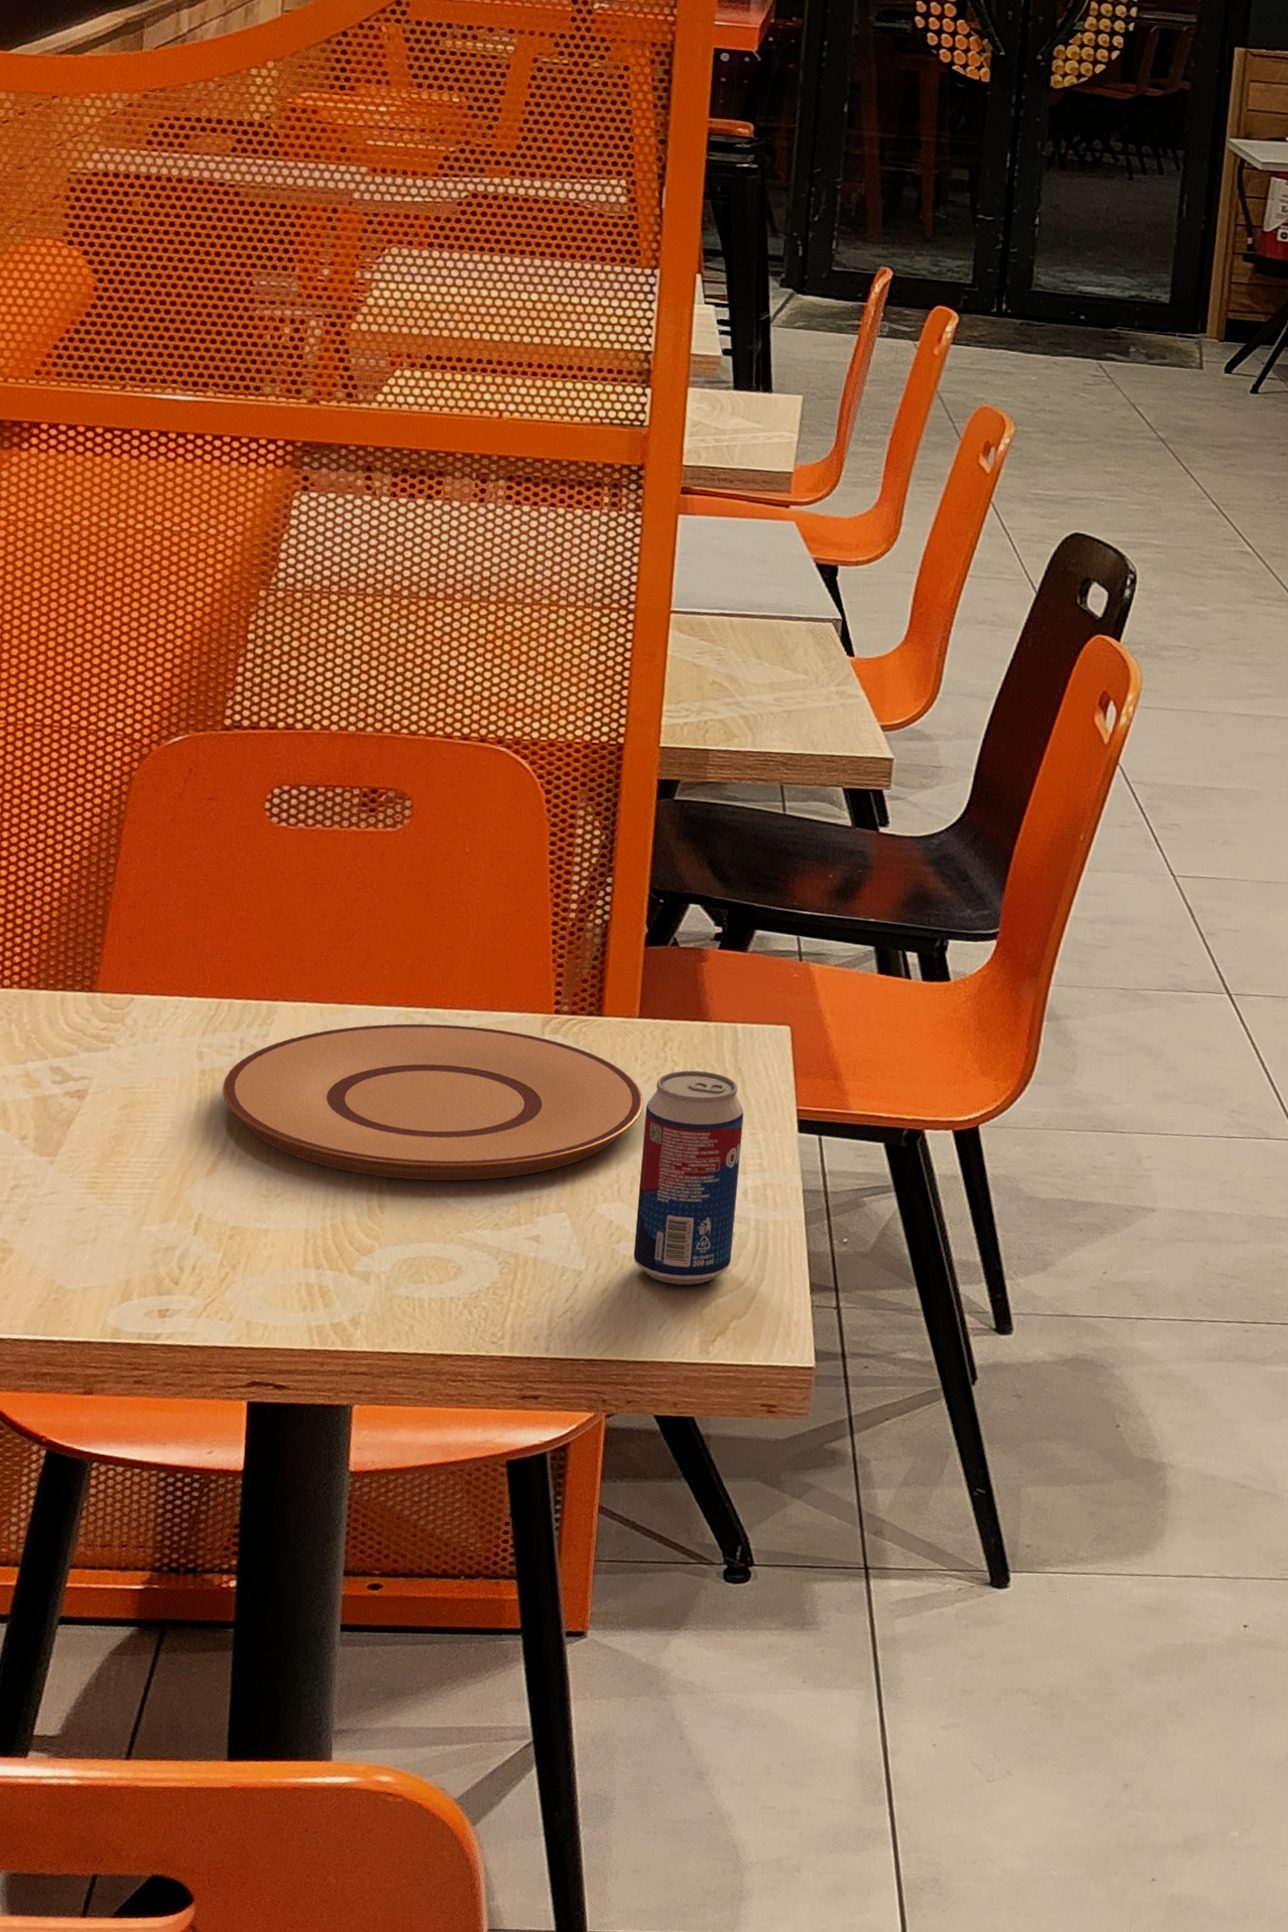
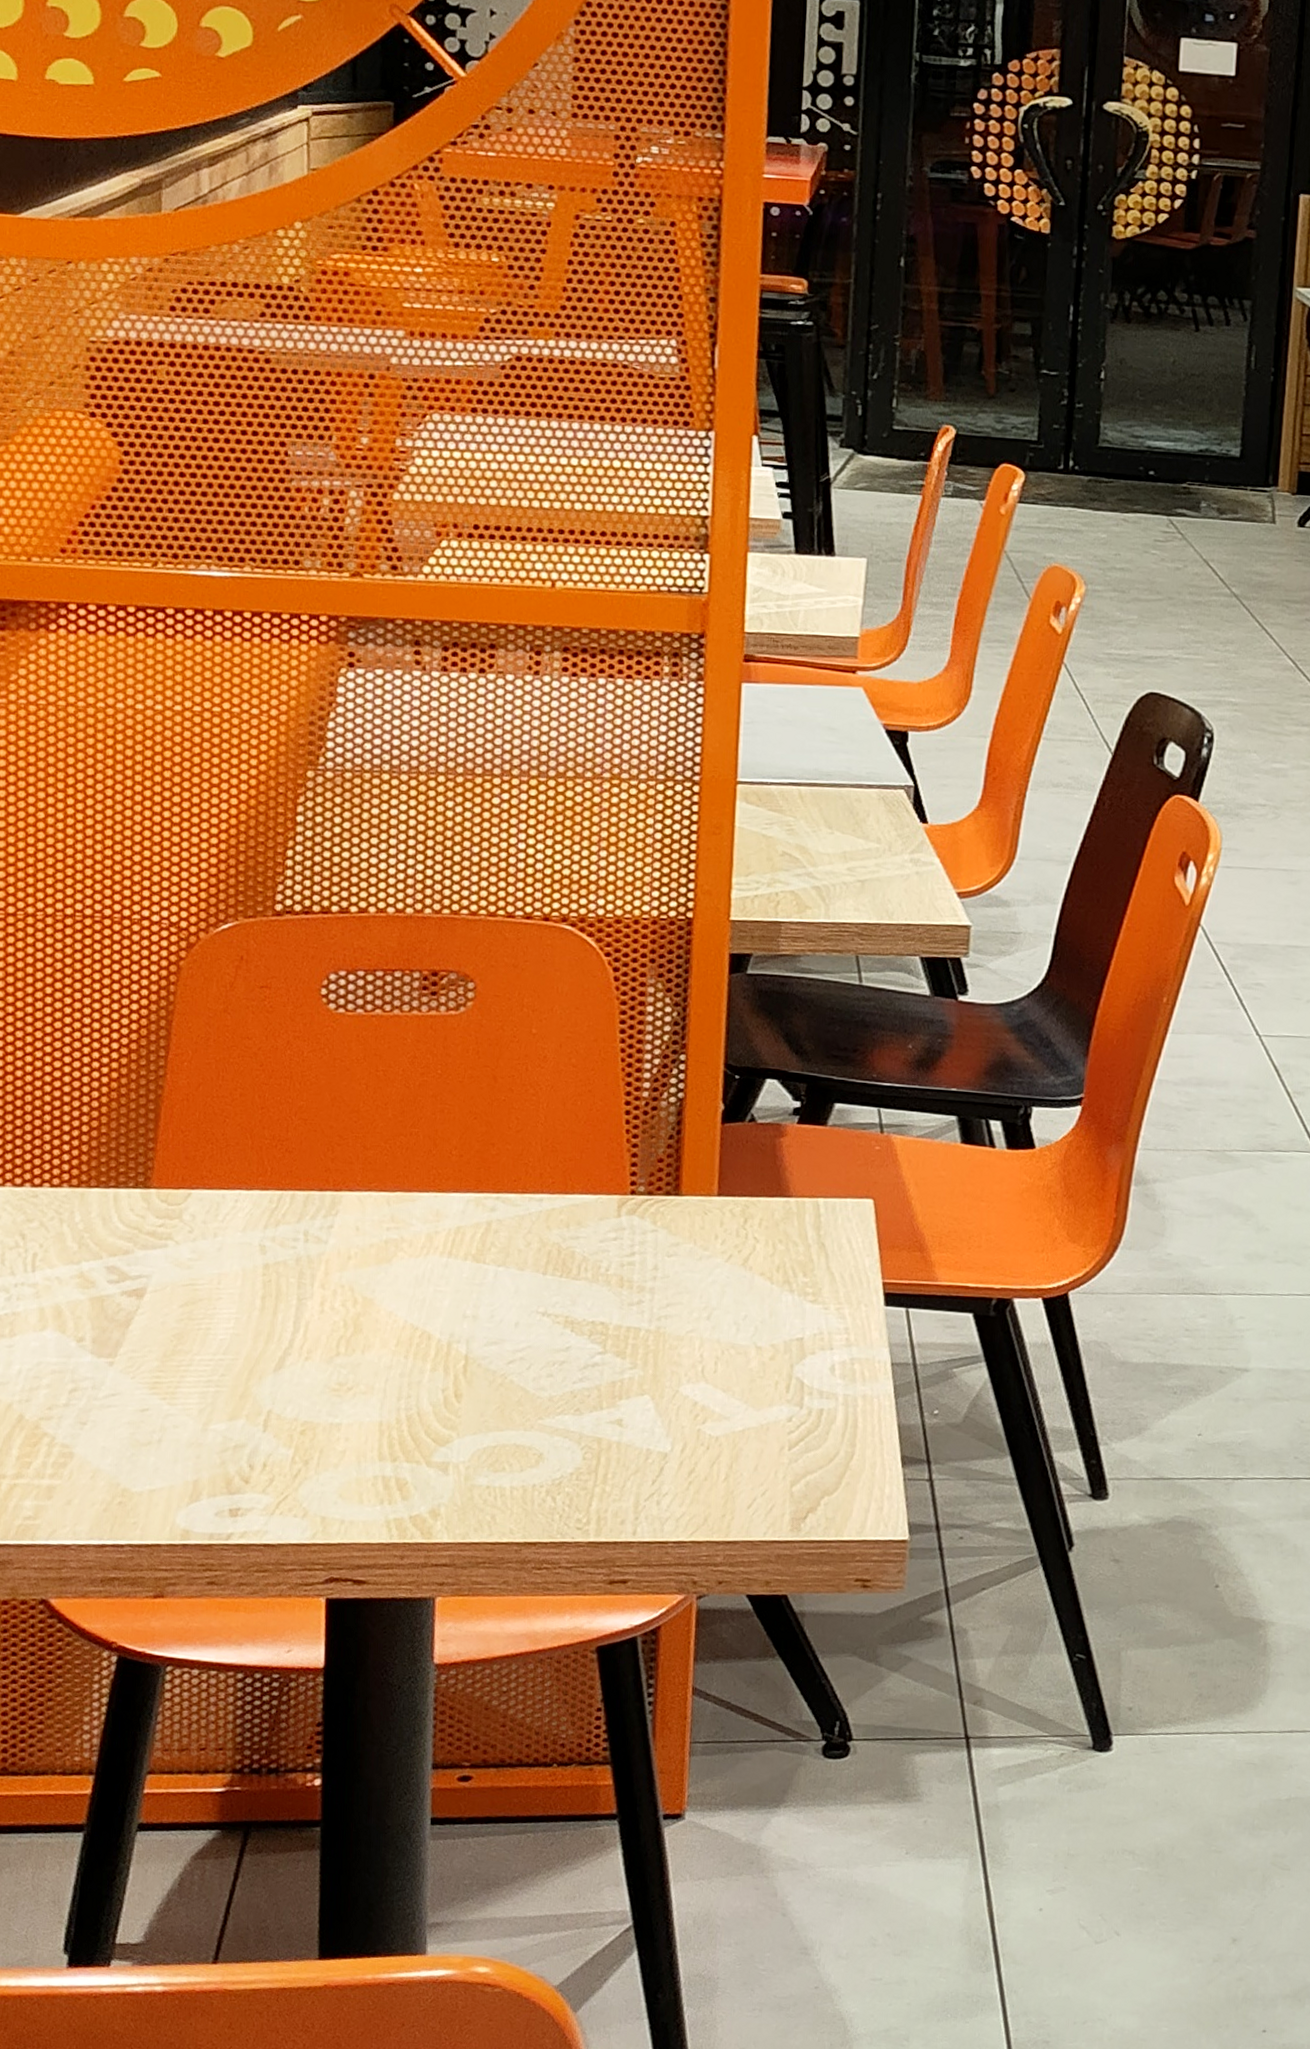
plate: present [222,1023,644,1181] -> none [288,1209,726,1368]
beverage can: present [633,1070,744,1286] -> none [720,1247,829,1464]

